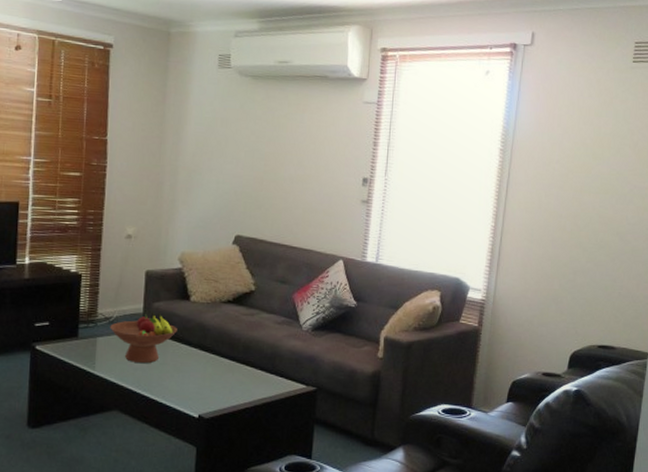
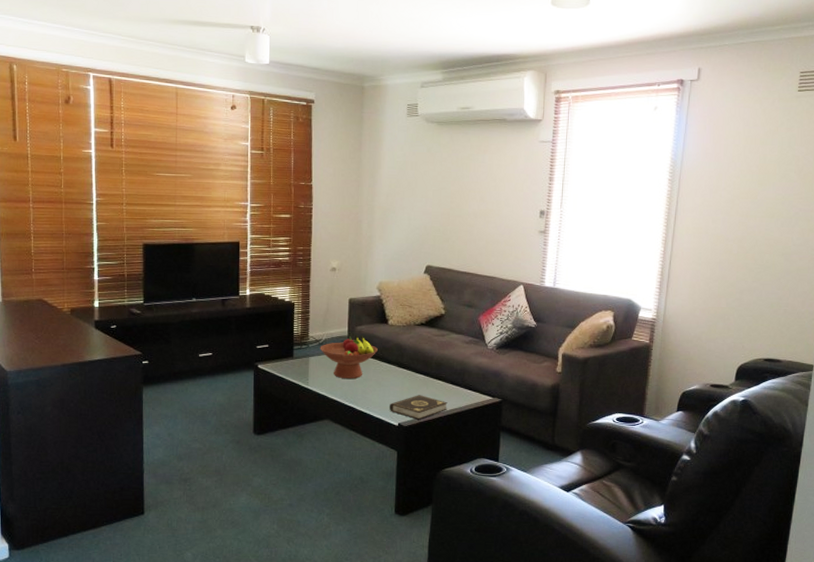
book: none [189,382,256,411] -> present [390,395,448,420]

